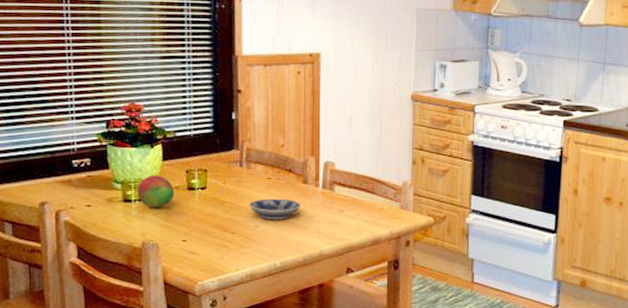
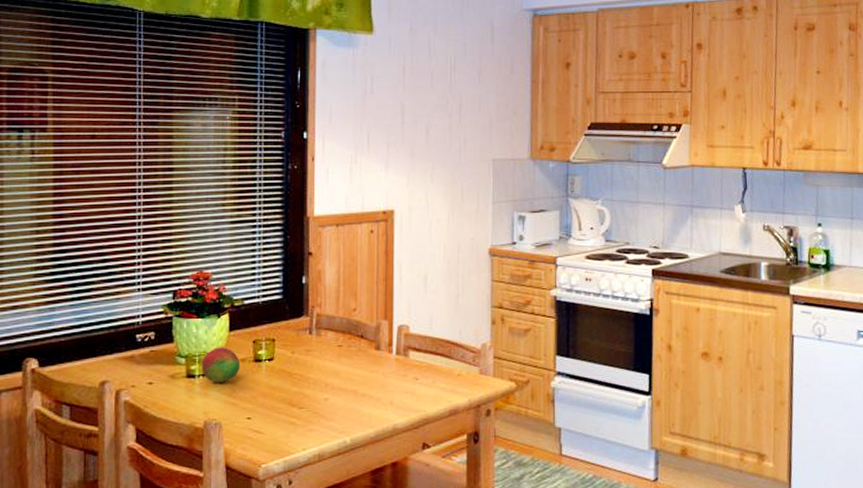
bowl: present [249,198,300,220] -> none [319,367,373,392]

